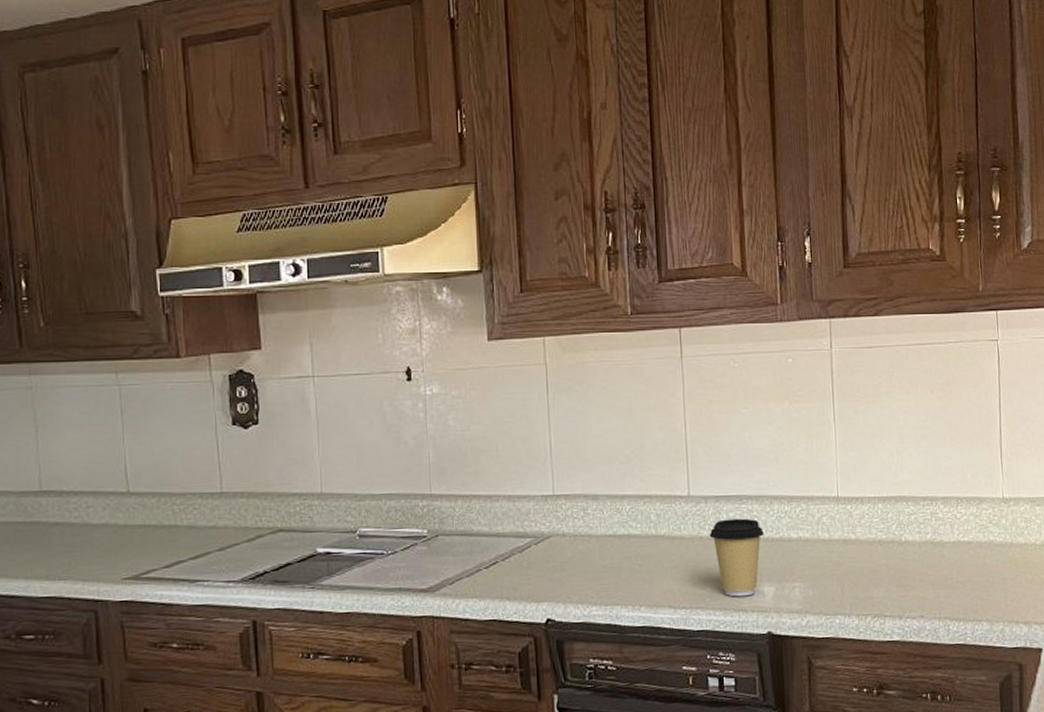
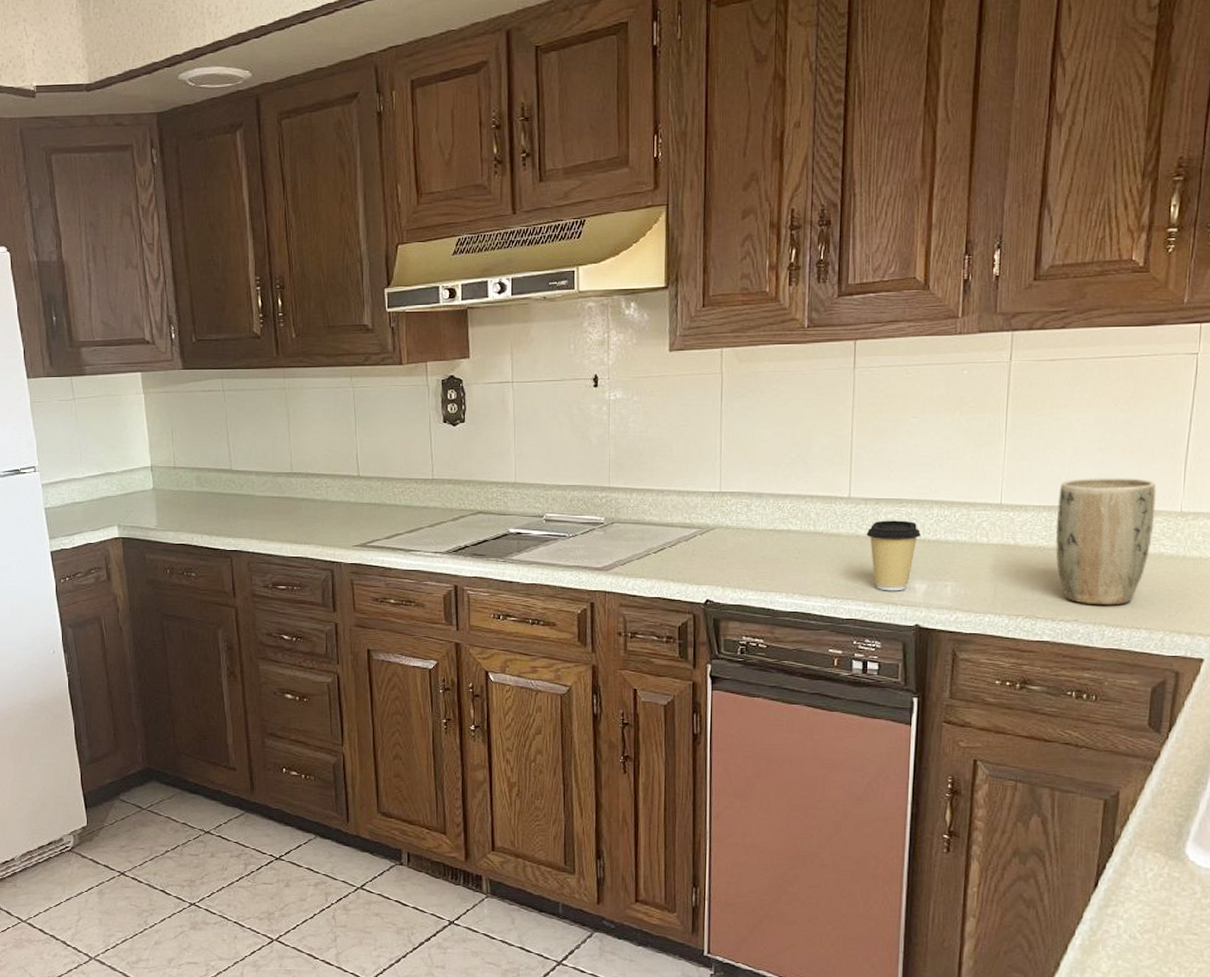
plant pot: none [890,465,981,599] -> present [1055,478,1157,606]

